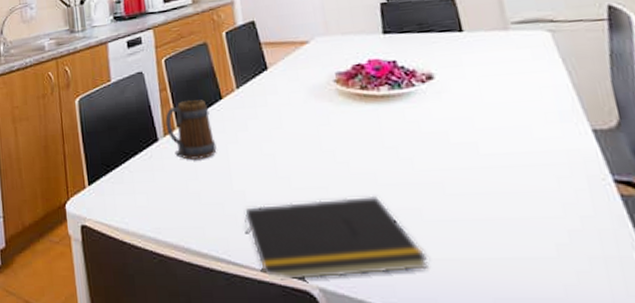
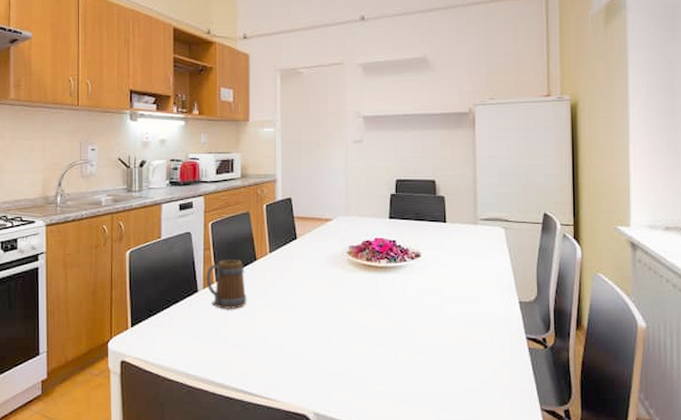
notepad: present [244,195,428,280] -> none [262,343,395,407]

